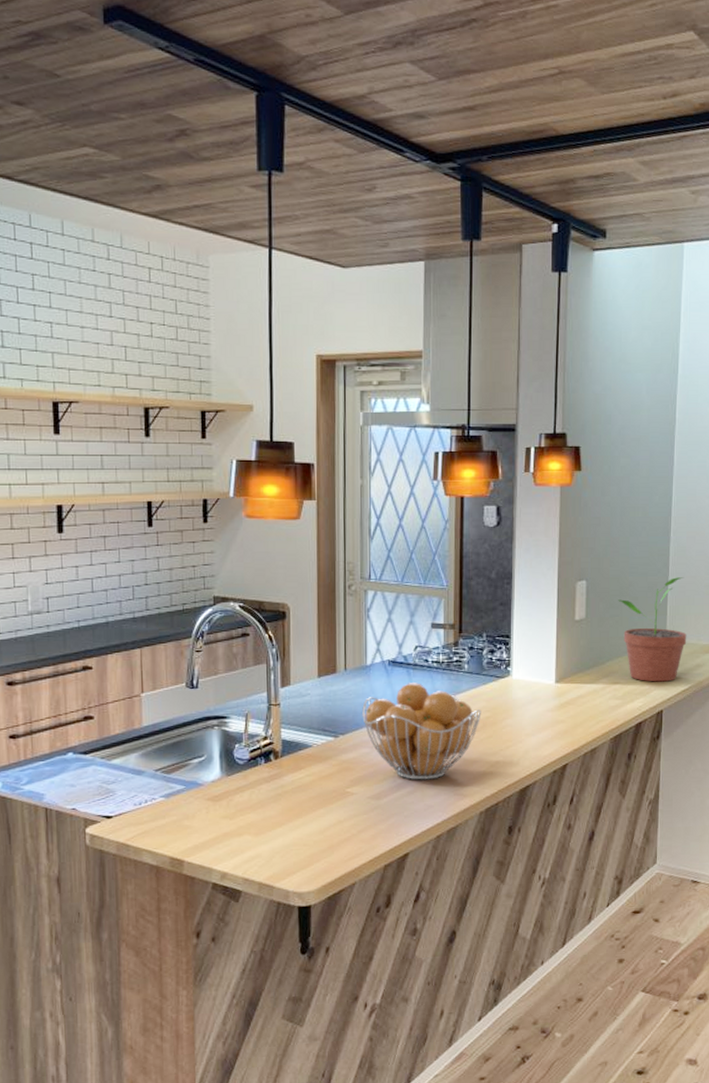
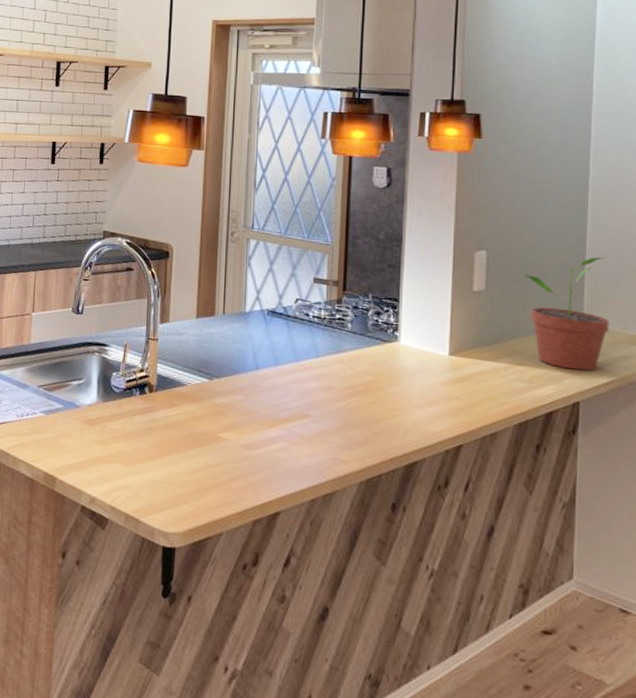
fruit basket: present [362,683,482,780] -> none [238,335,365,439]

